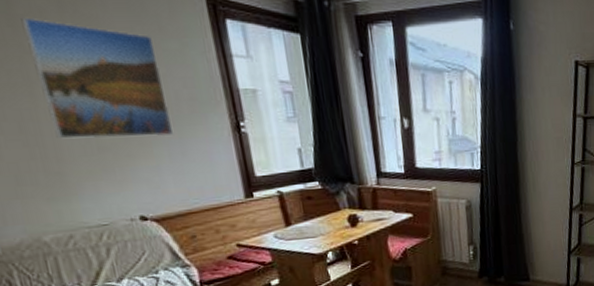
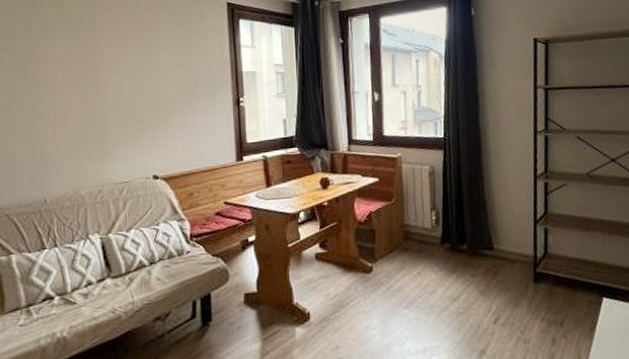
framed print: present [21,17,174,139] -> none [100,25,189,113]

